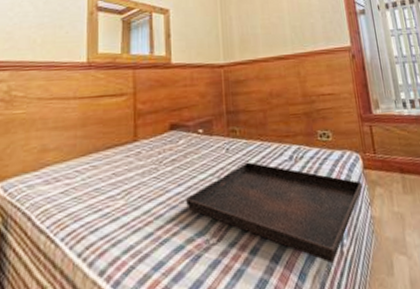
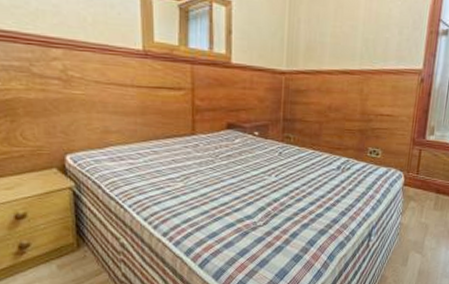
serving tray: present [186,162,362,263] -> none [239,166,399,251]

